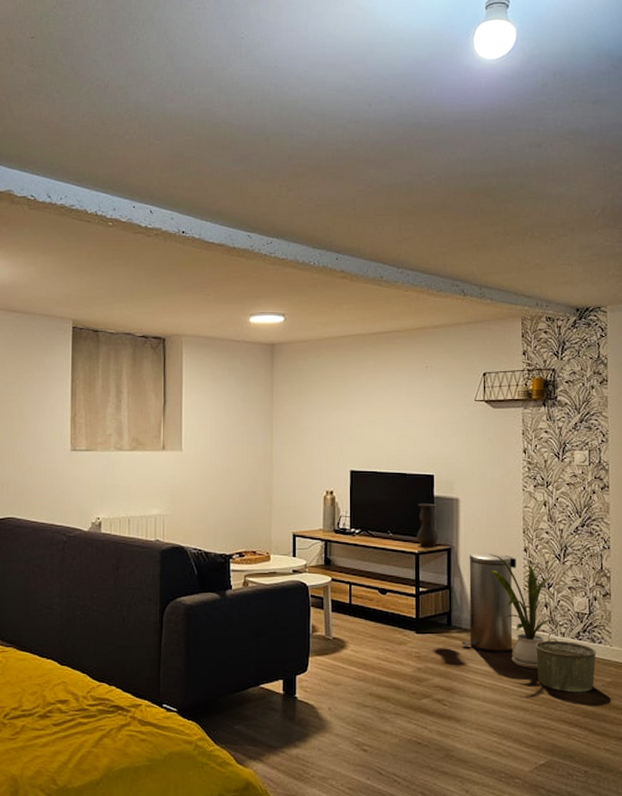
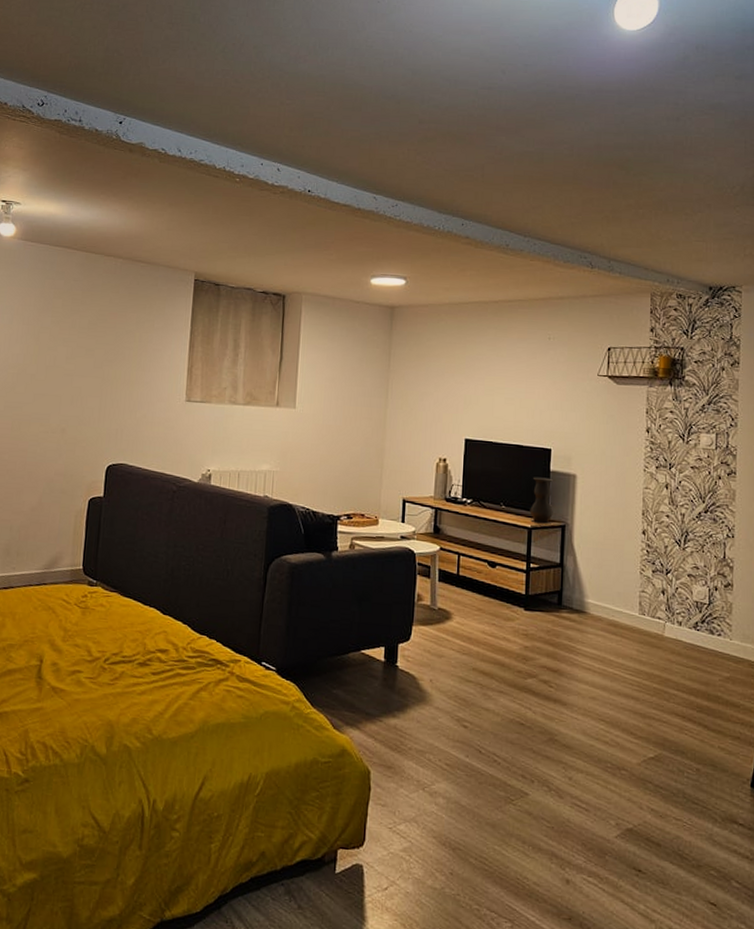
pedal bin: present [462,553,516,652] -> none [572,532,634,638]
house plant: present [489,554,560,669] -> none [604,534,678,658]
basket: present [535,637,597,693] -> none [649,625,715,686]

